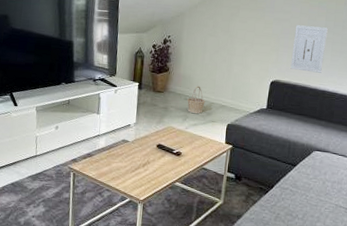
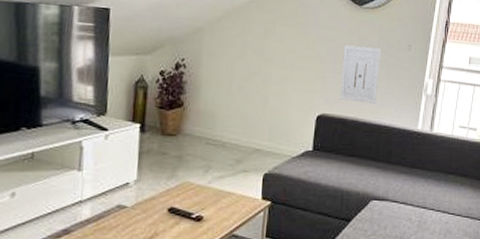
basket: present [187,85,205,114] -> none [209,124,234,163]

